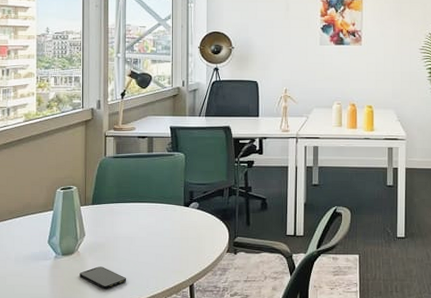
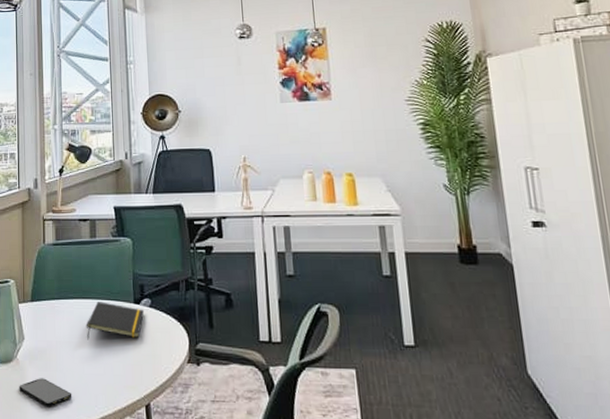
notepad: none [141,205,193,236] -> present [86,301,145,340]

